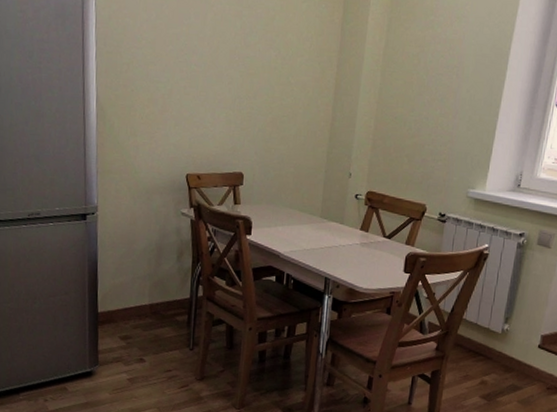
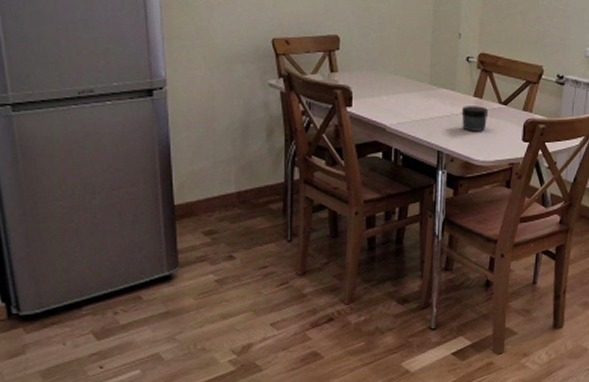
jar: none [348,238,374,262] -> present [461,106,489,132]

